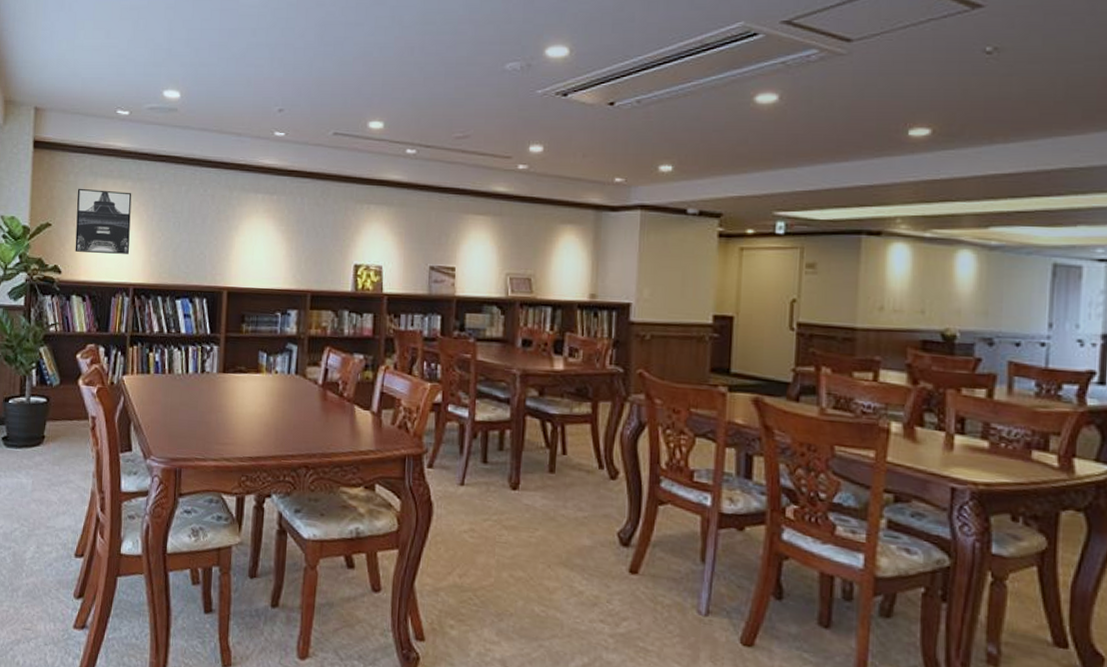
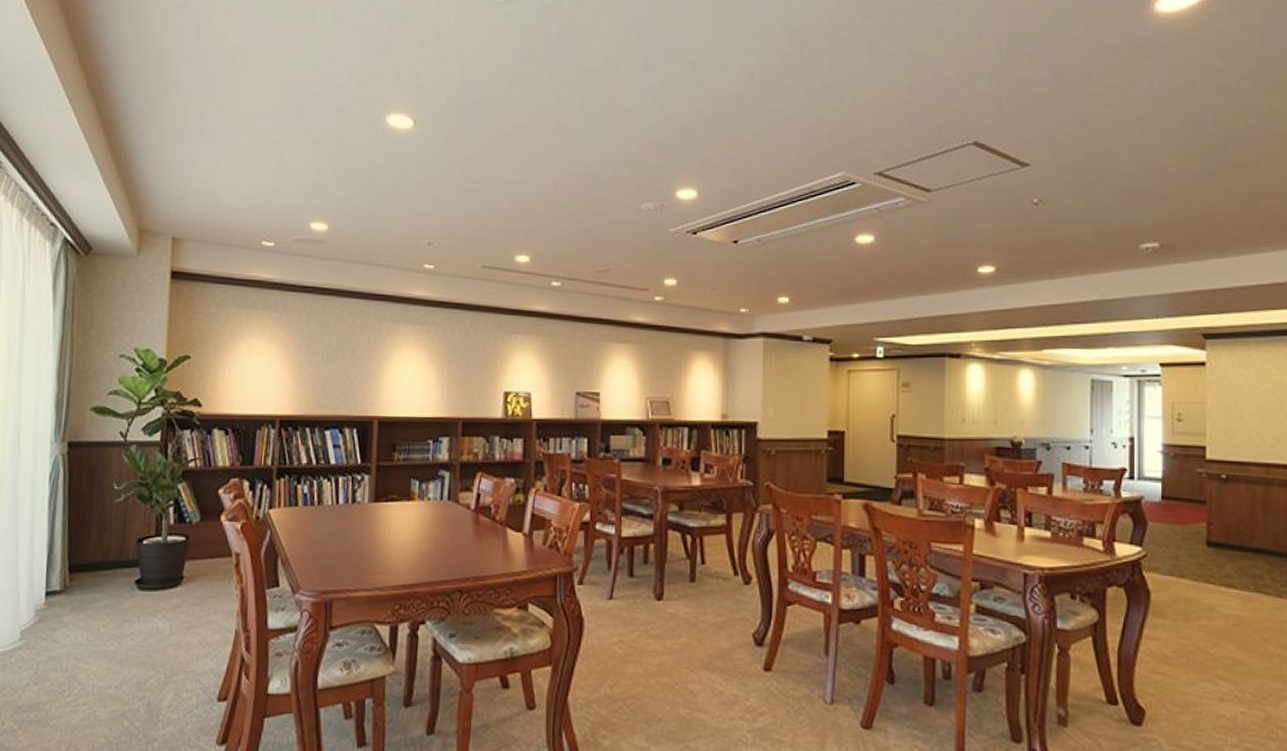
wall art: present [75,188,132,254] -> none [216,319,278,386]

